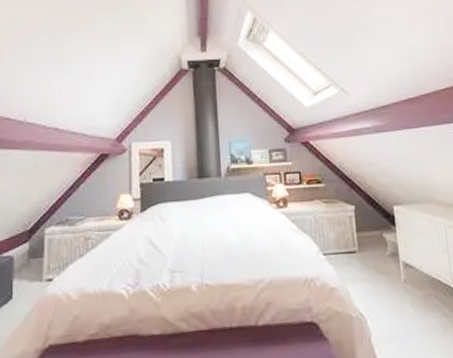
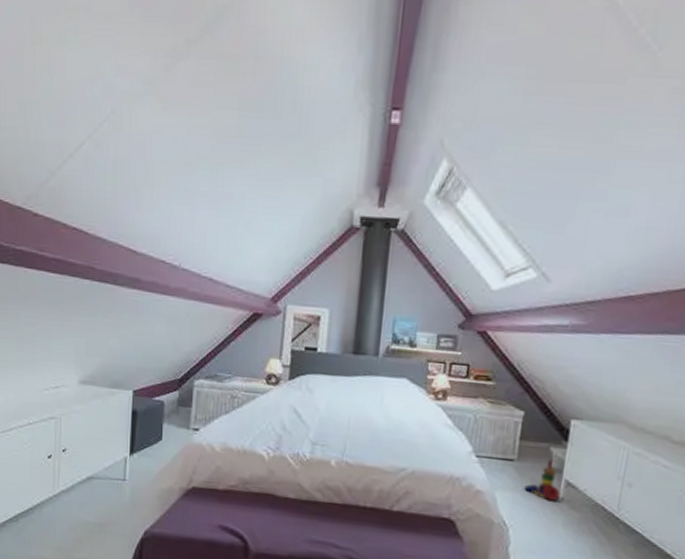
stacking toy: none [370,245,402,284] -> present [524,459,560,501]

